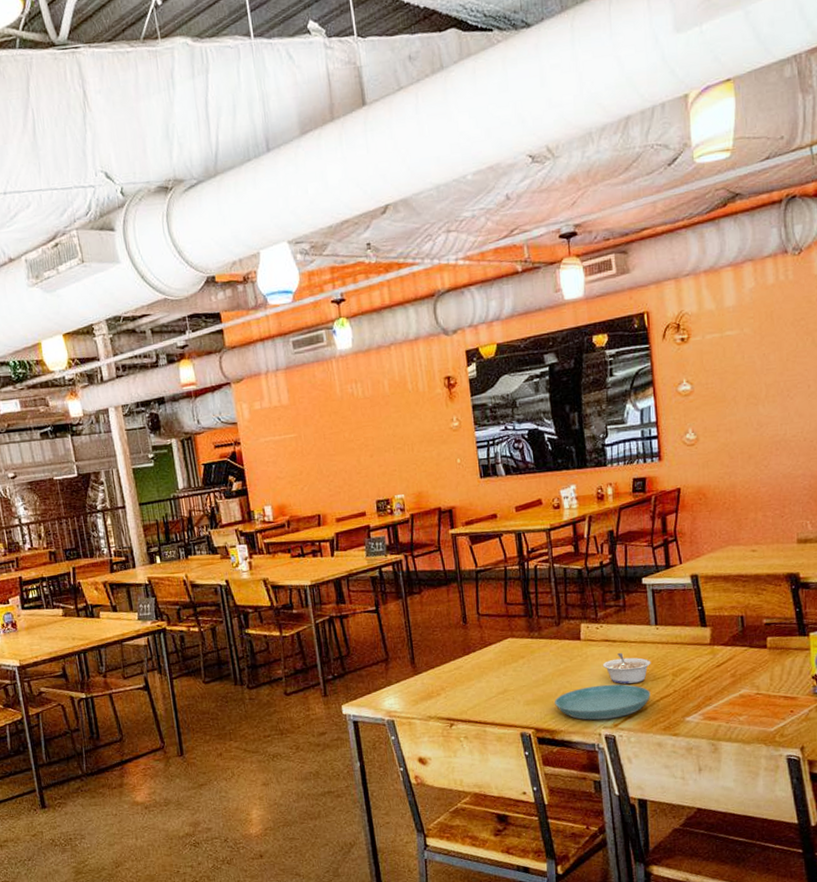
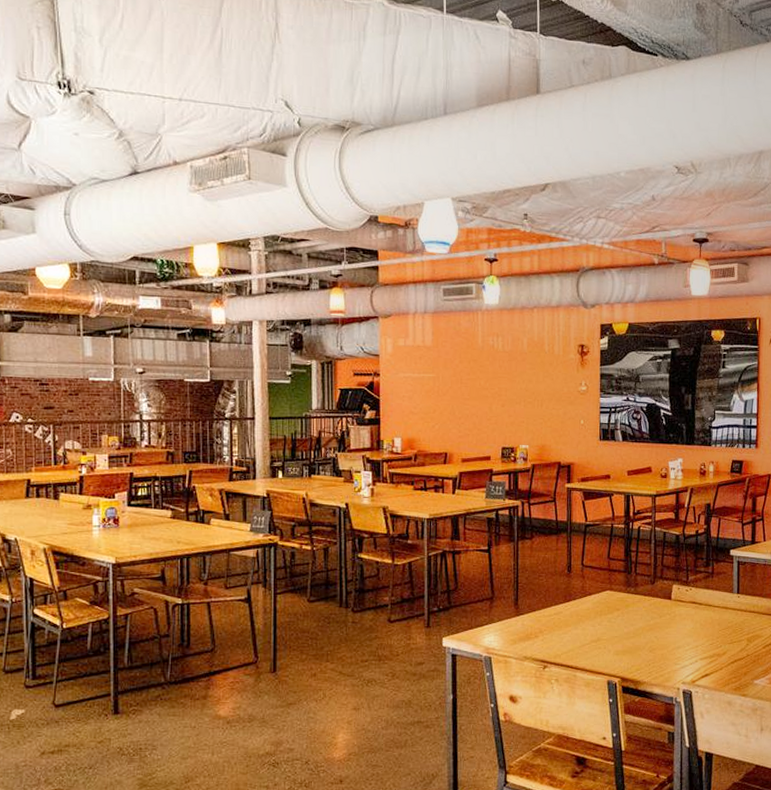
saucer: present [555,684,651,720] -> none [642,643,727,675]
legume: present [602,652,651,684] -> none [687,615,730,644]

